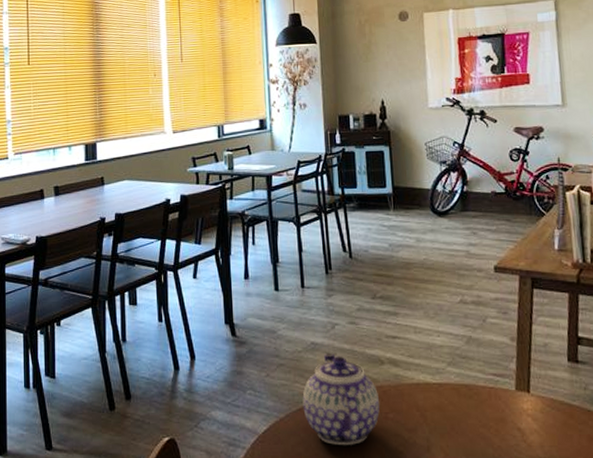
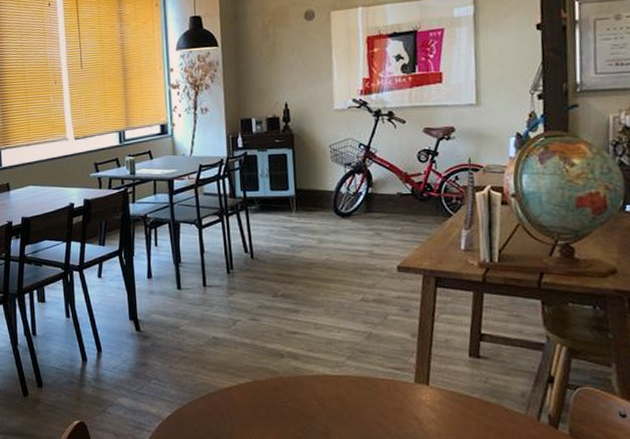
teapot: present [302,352,380,445] -> none [204,346,280,430]

